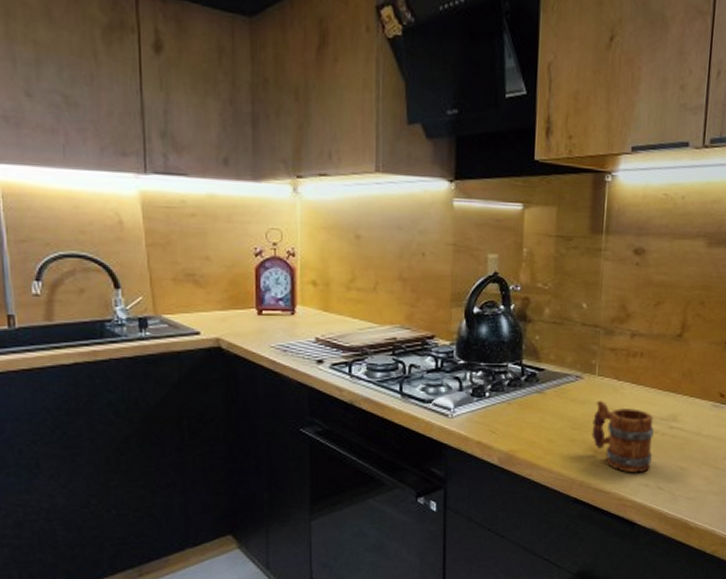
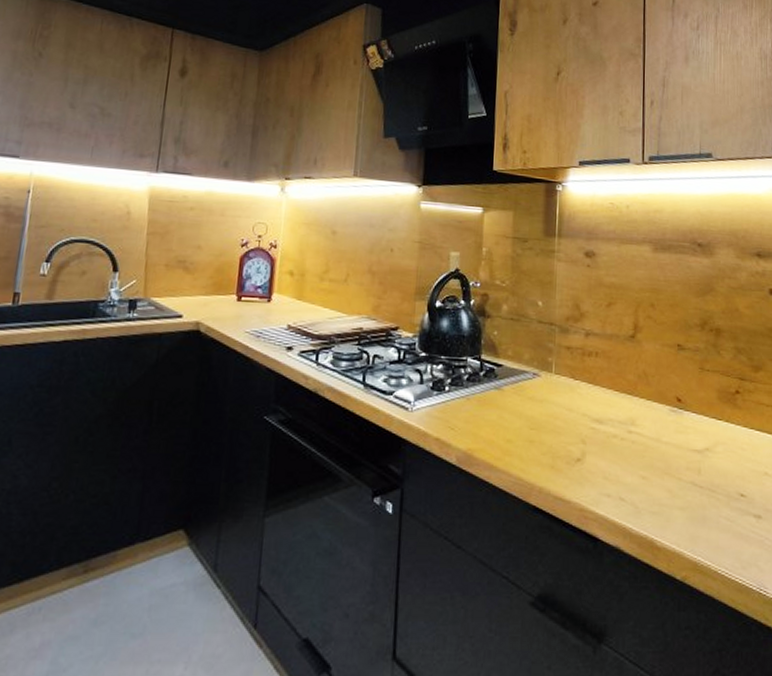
mug: present [592,400,654,473] -> none [550,399,613,481]

